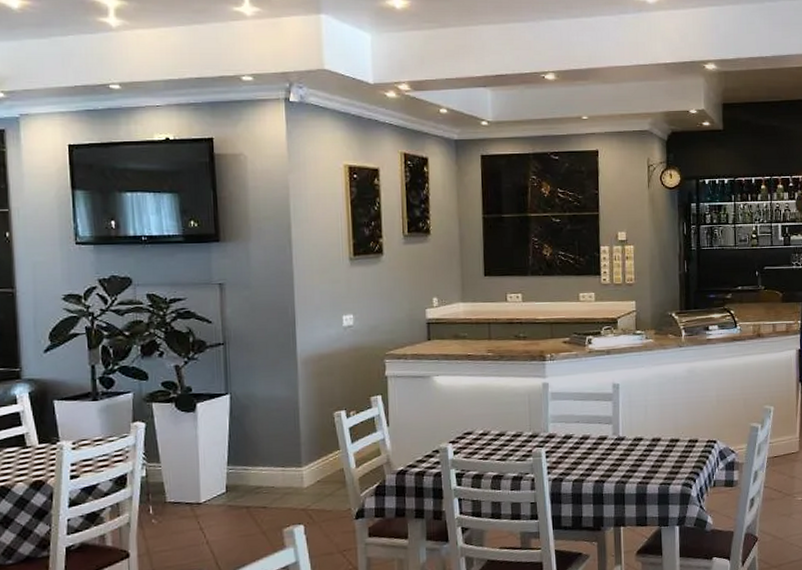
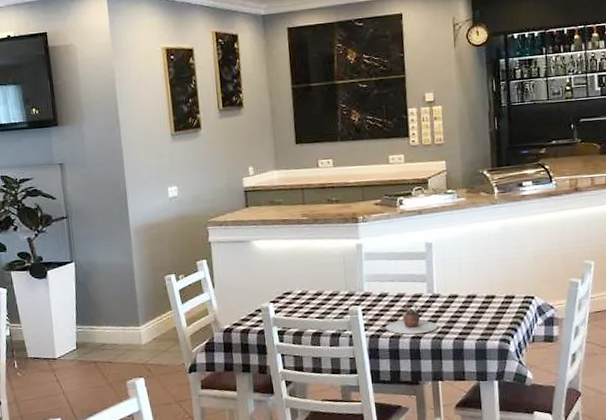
teapot: none [568,445,622,478] -> present [385,303,438,335]

